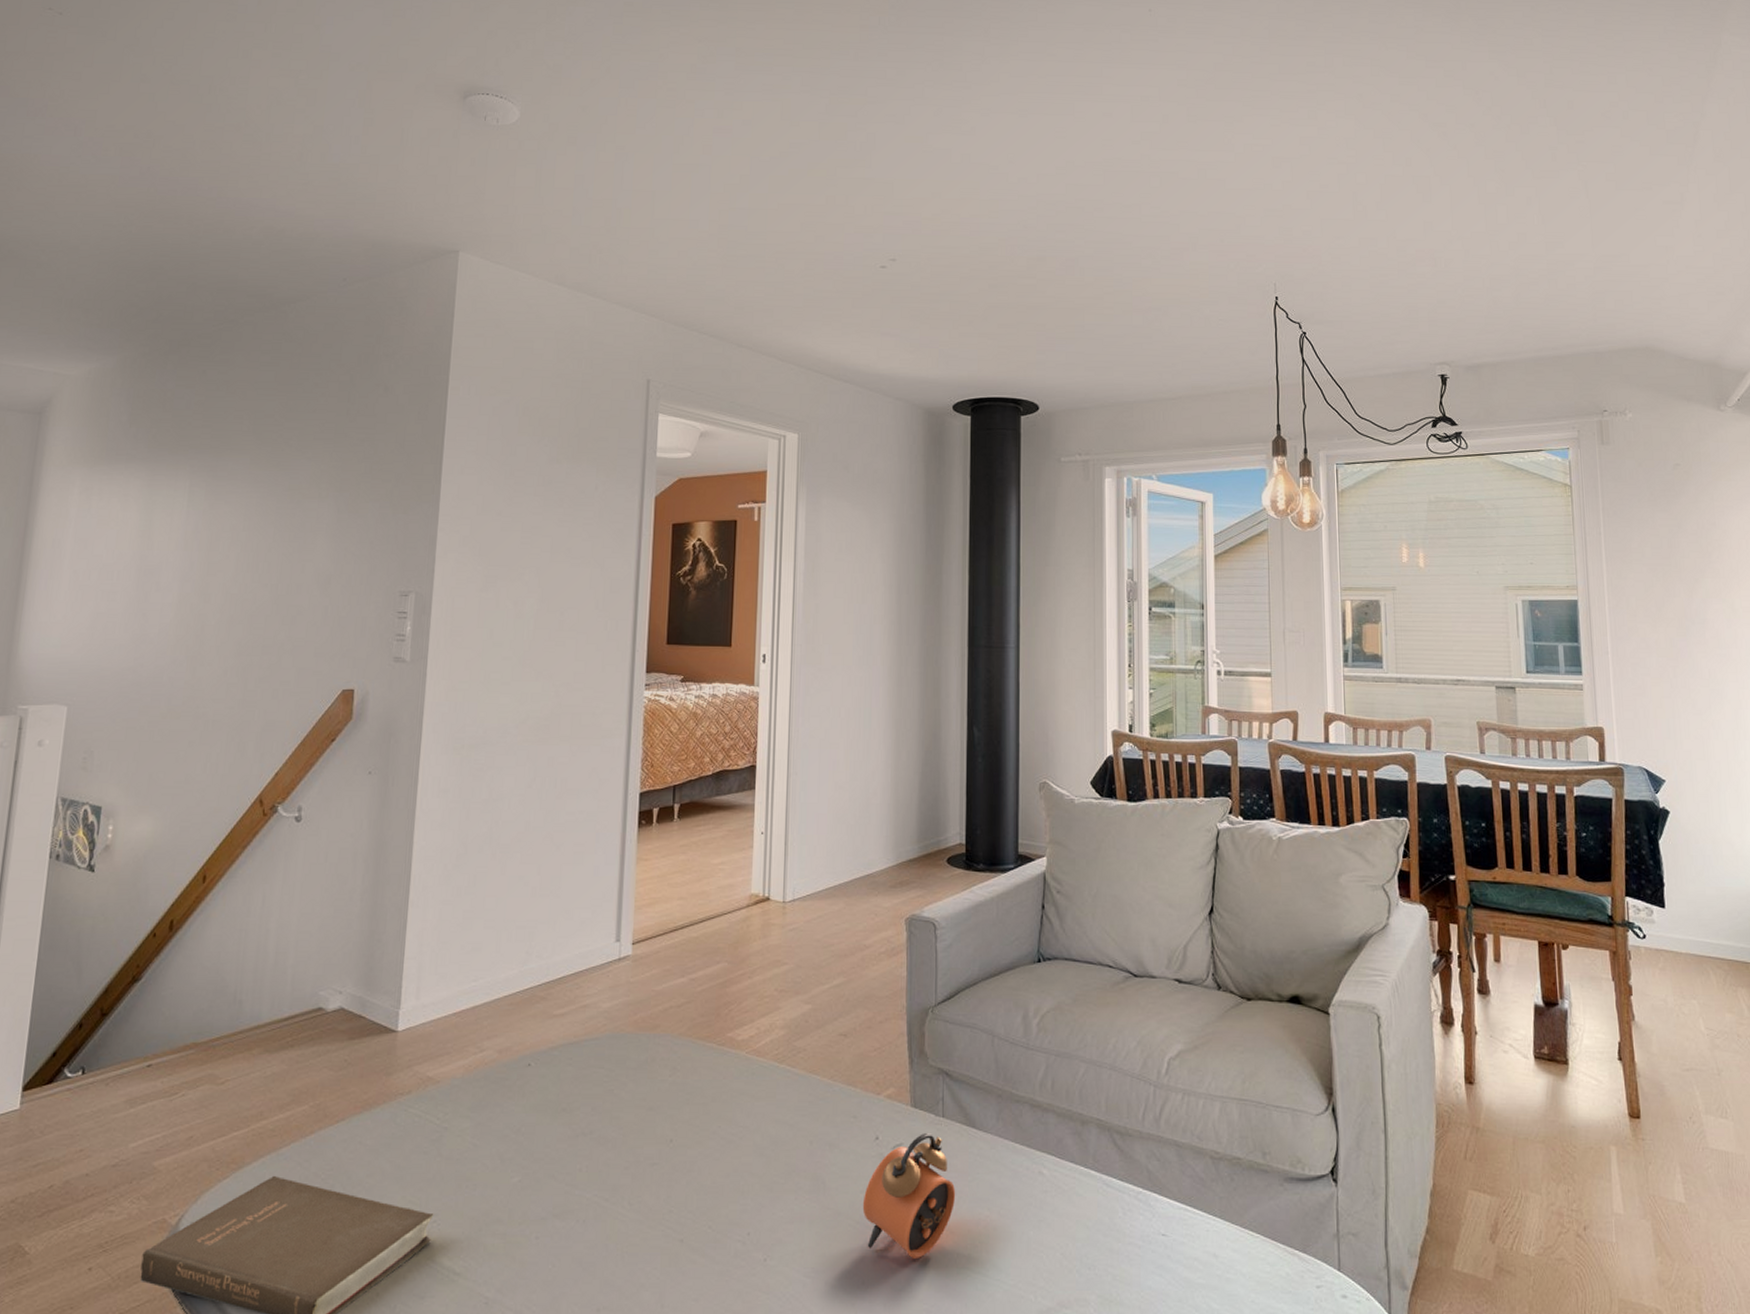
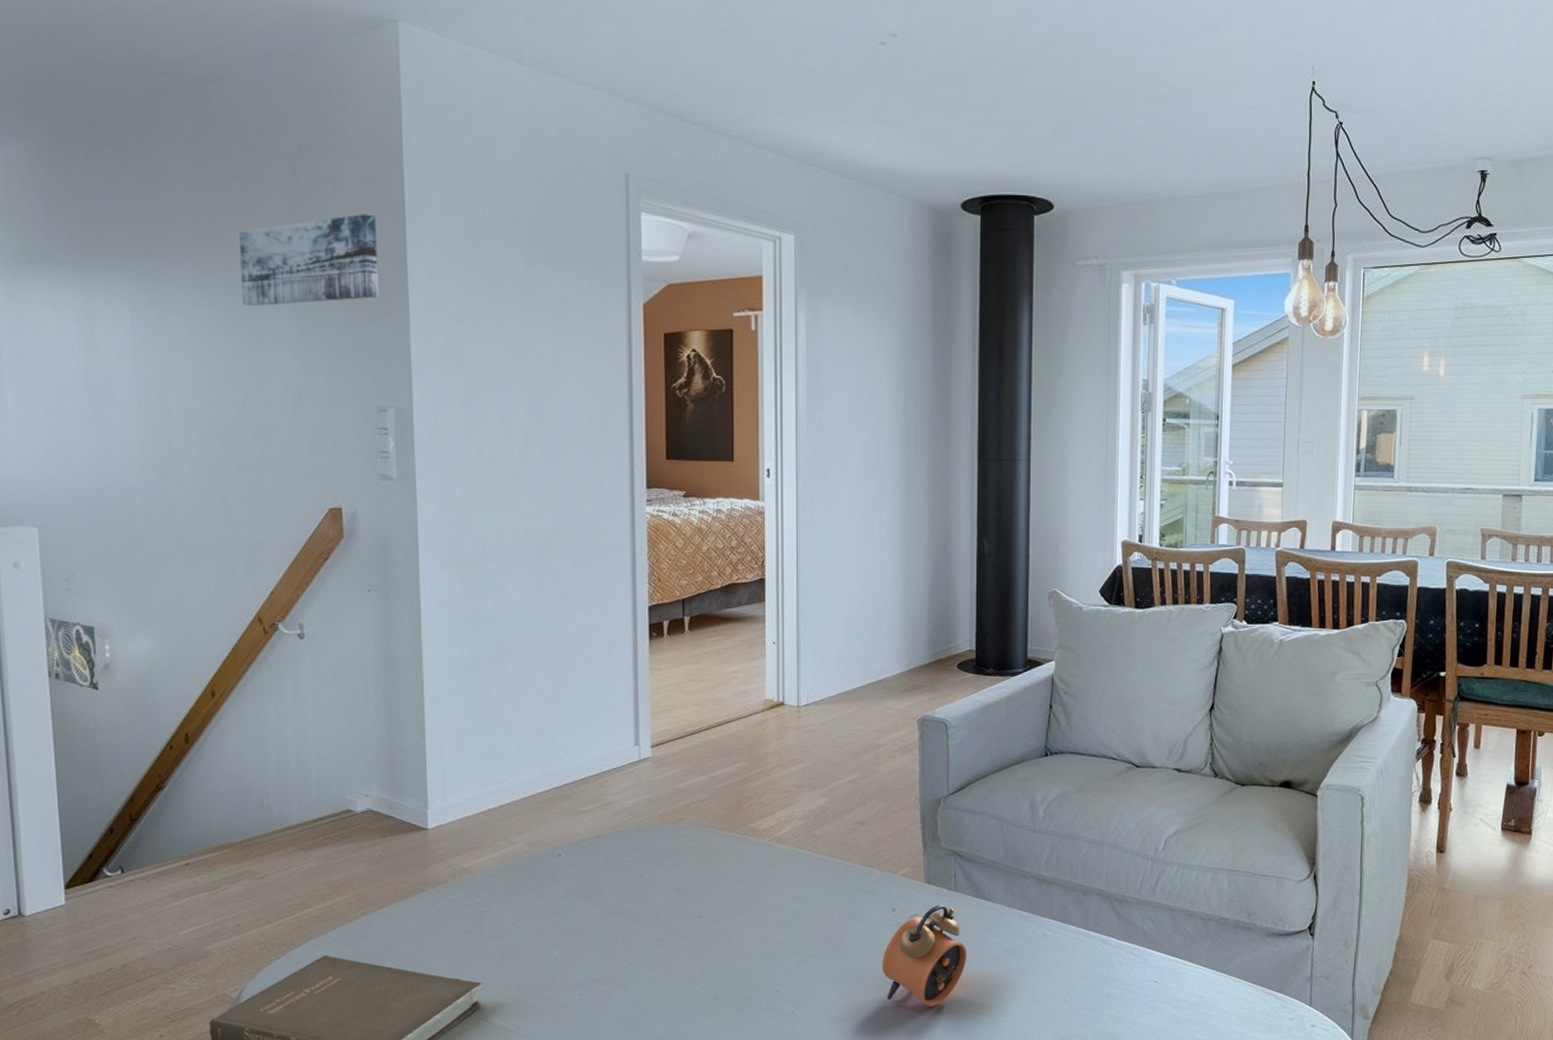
wall art: none [290,415,420,498] -> present [239,214,379,307]

